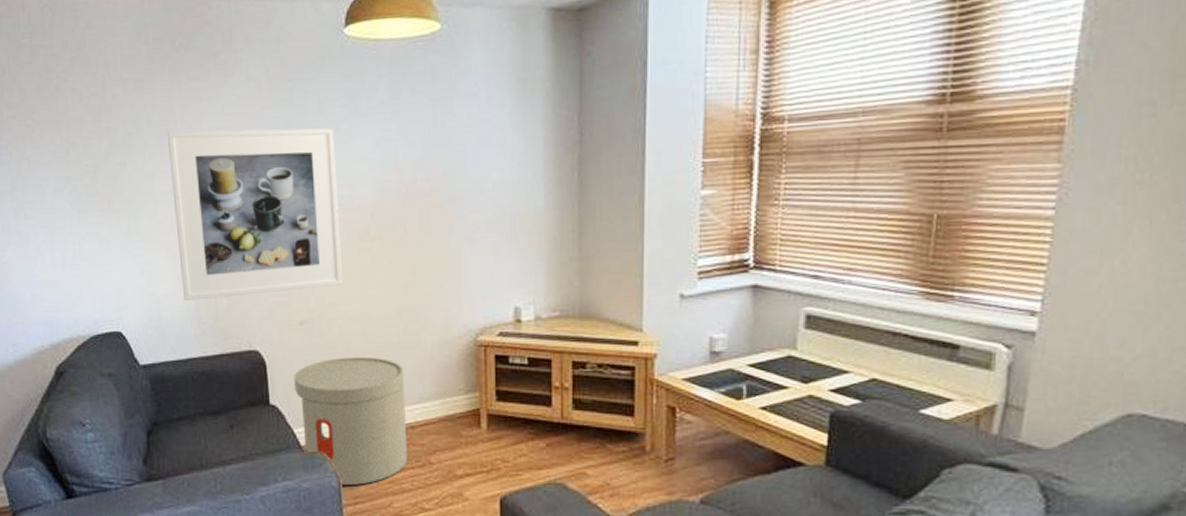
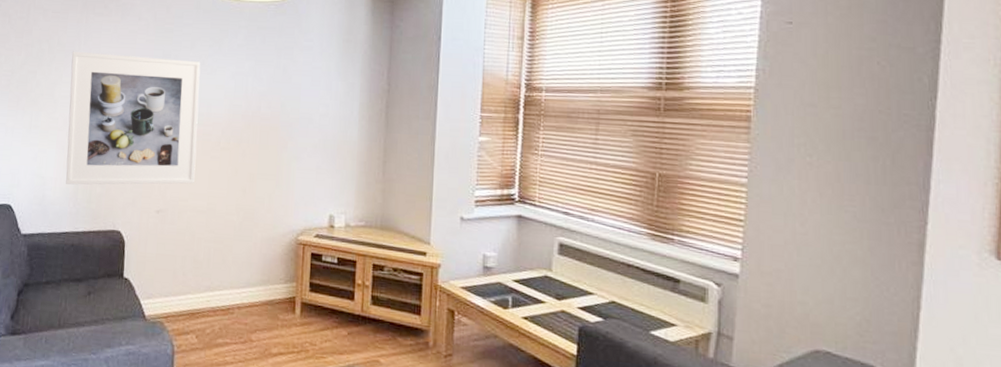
side table: present [294,357,408,485] -> none [145,243,237,355]

